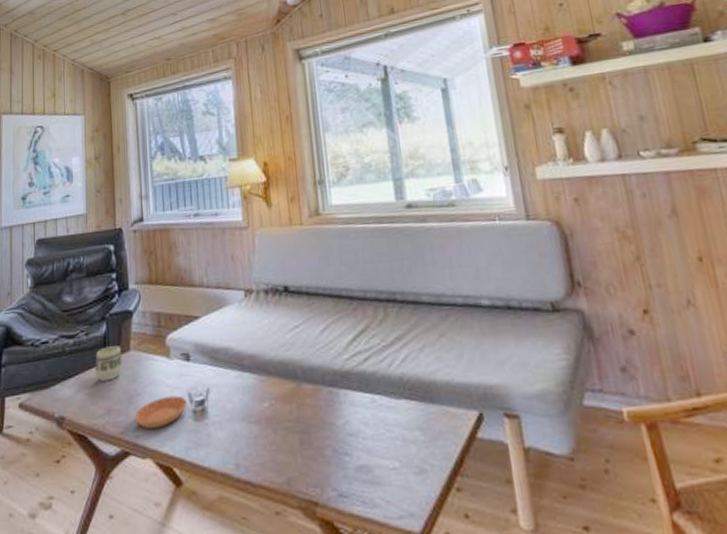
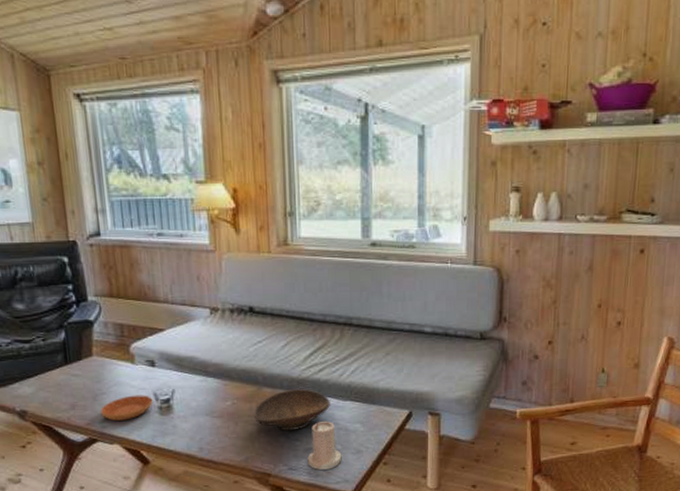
cup: present [94,346,123,382] -> none [55,351,86,382]
decorative bowl: none [294,384,381,440] -> present [253,389,330,430]
candle: none [360,428,403,497] -> present [307,422,342,470]

